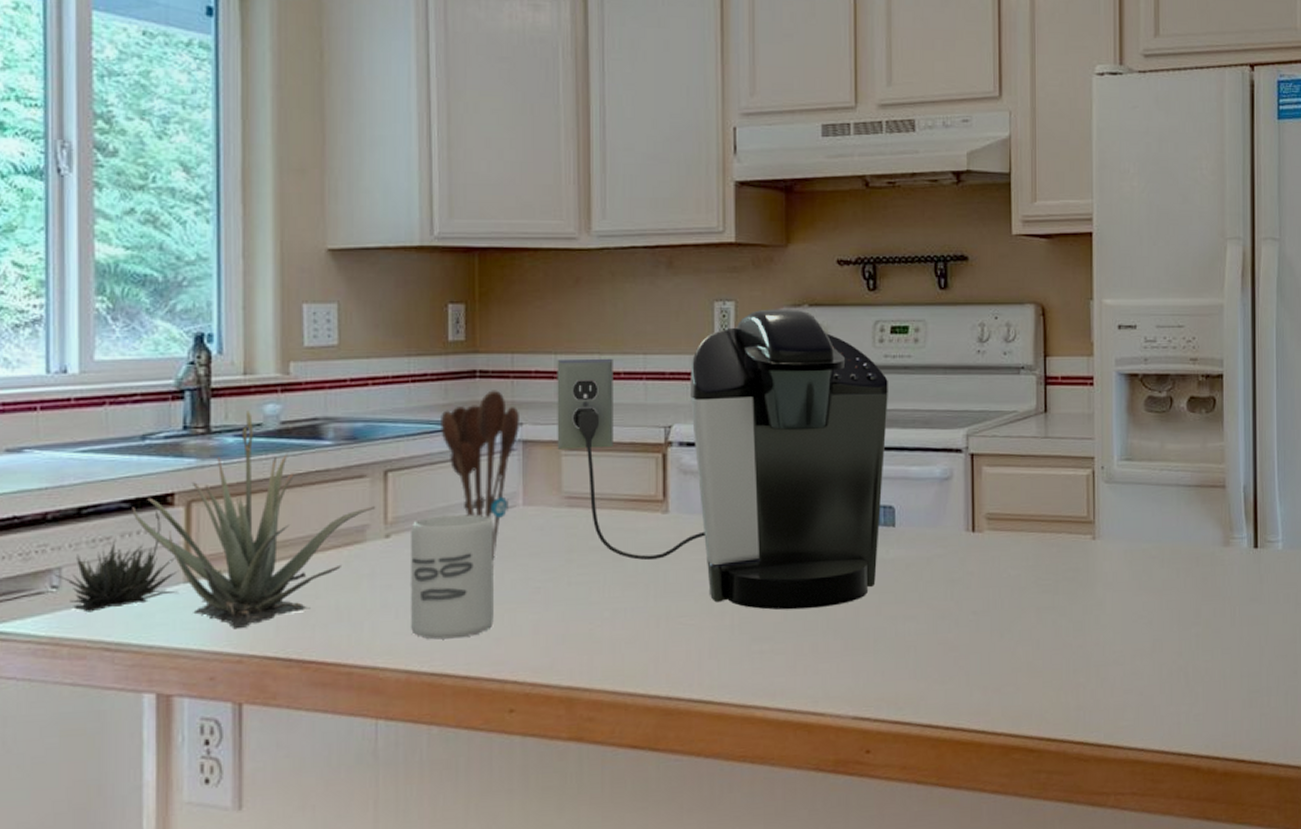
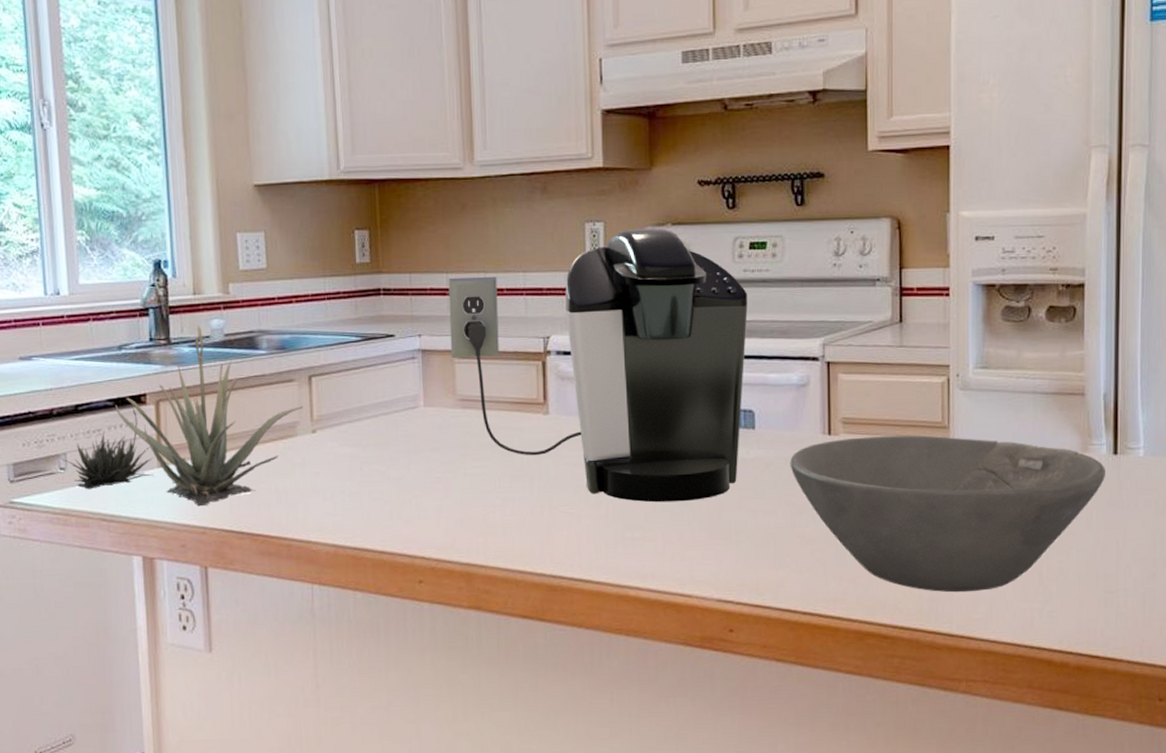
cup: present [411,514,494,640] -> none [332,414,403,520]
utensil holder: present [441,390,519,560] -> none [352,305,418,454]
bowl: none [932,531,1247,699] -> present [790,435,1105,593]

